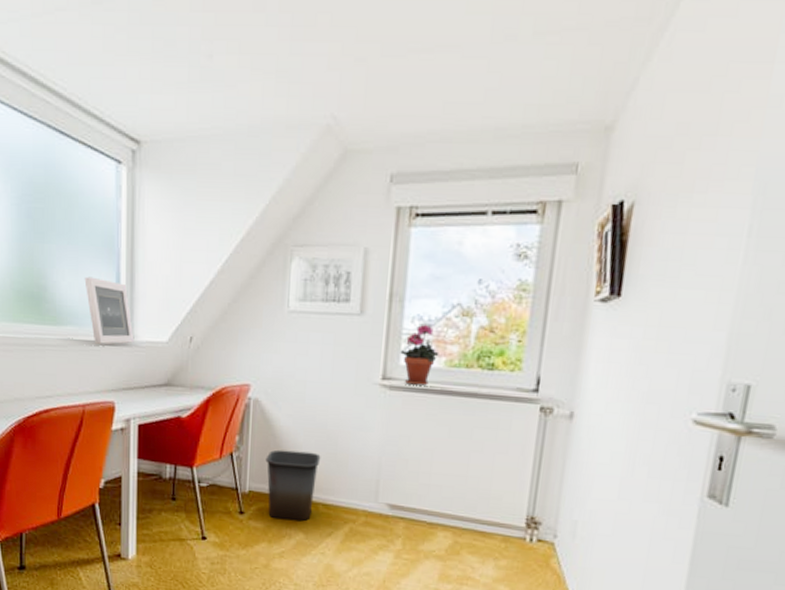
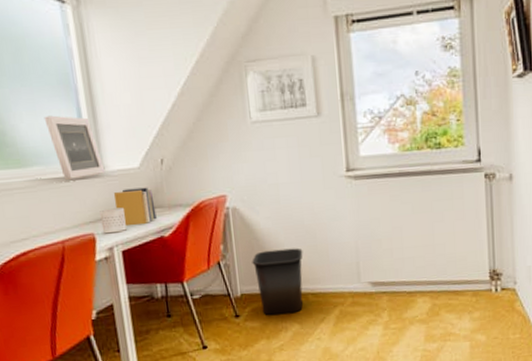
mug: none [122,379,148,406] -> present [99,207,127,234]
books: none [139,362,177,402] -> present [114,187,157,227]
potted plant: present [400,324,439,387] -> none [358,116,393,173]

